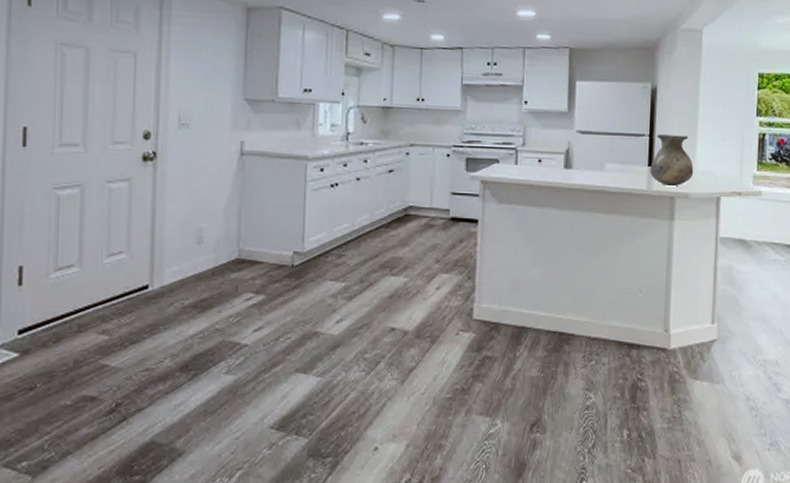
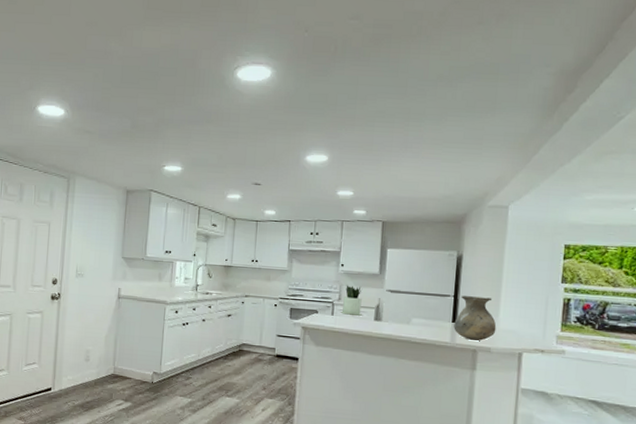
planter: none [525,126,550,165] -> present [340,285,363,317]

